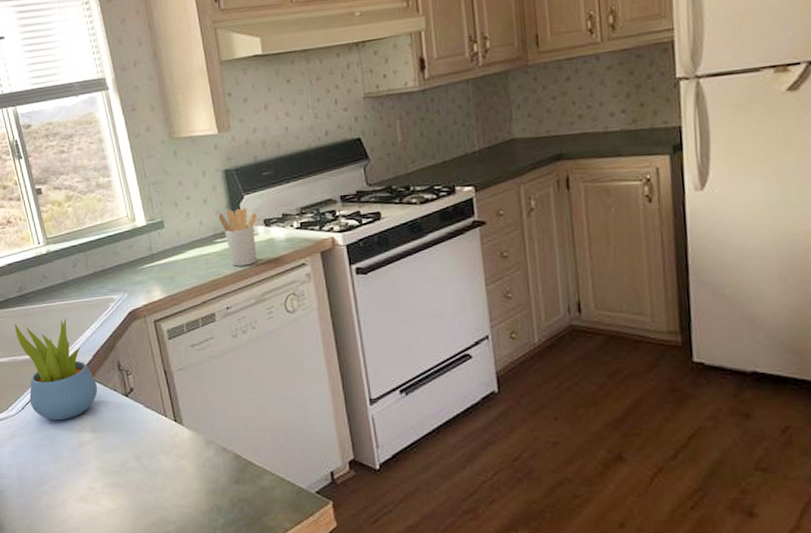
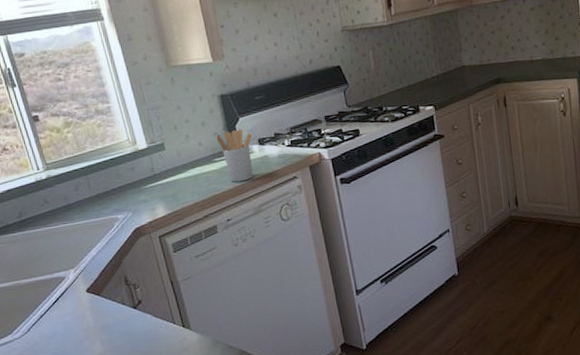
succulent plant: present [14,318,97,421] -> none [15,240,106,339]

